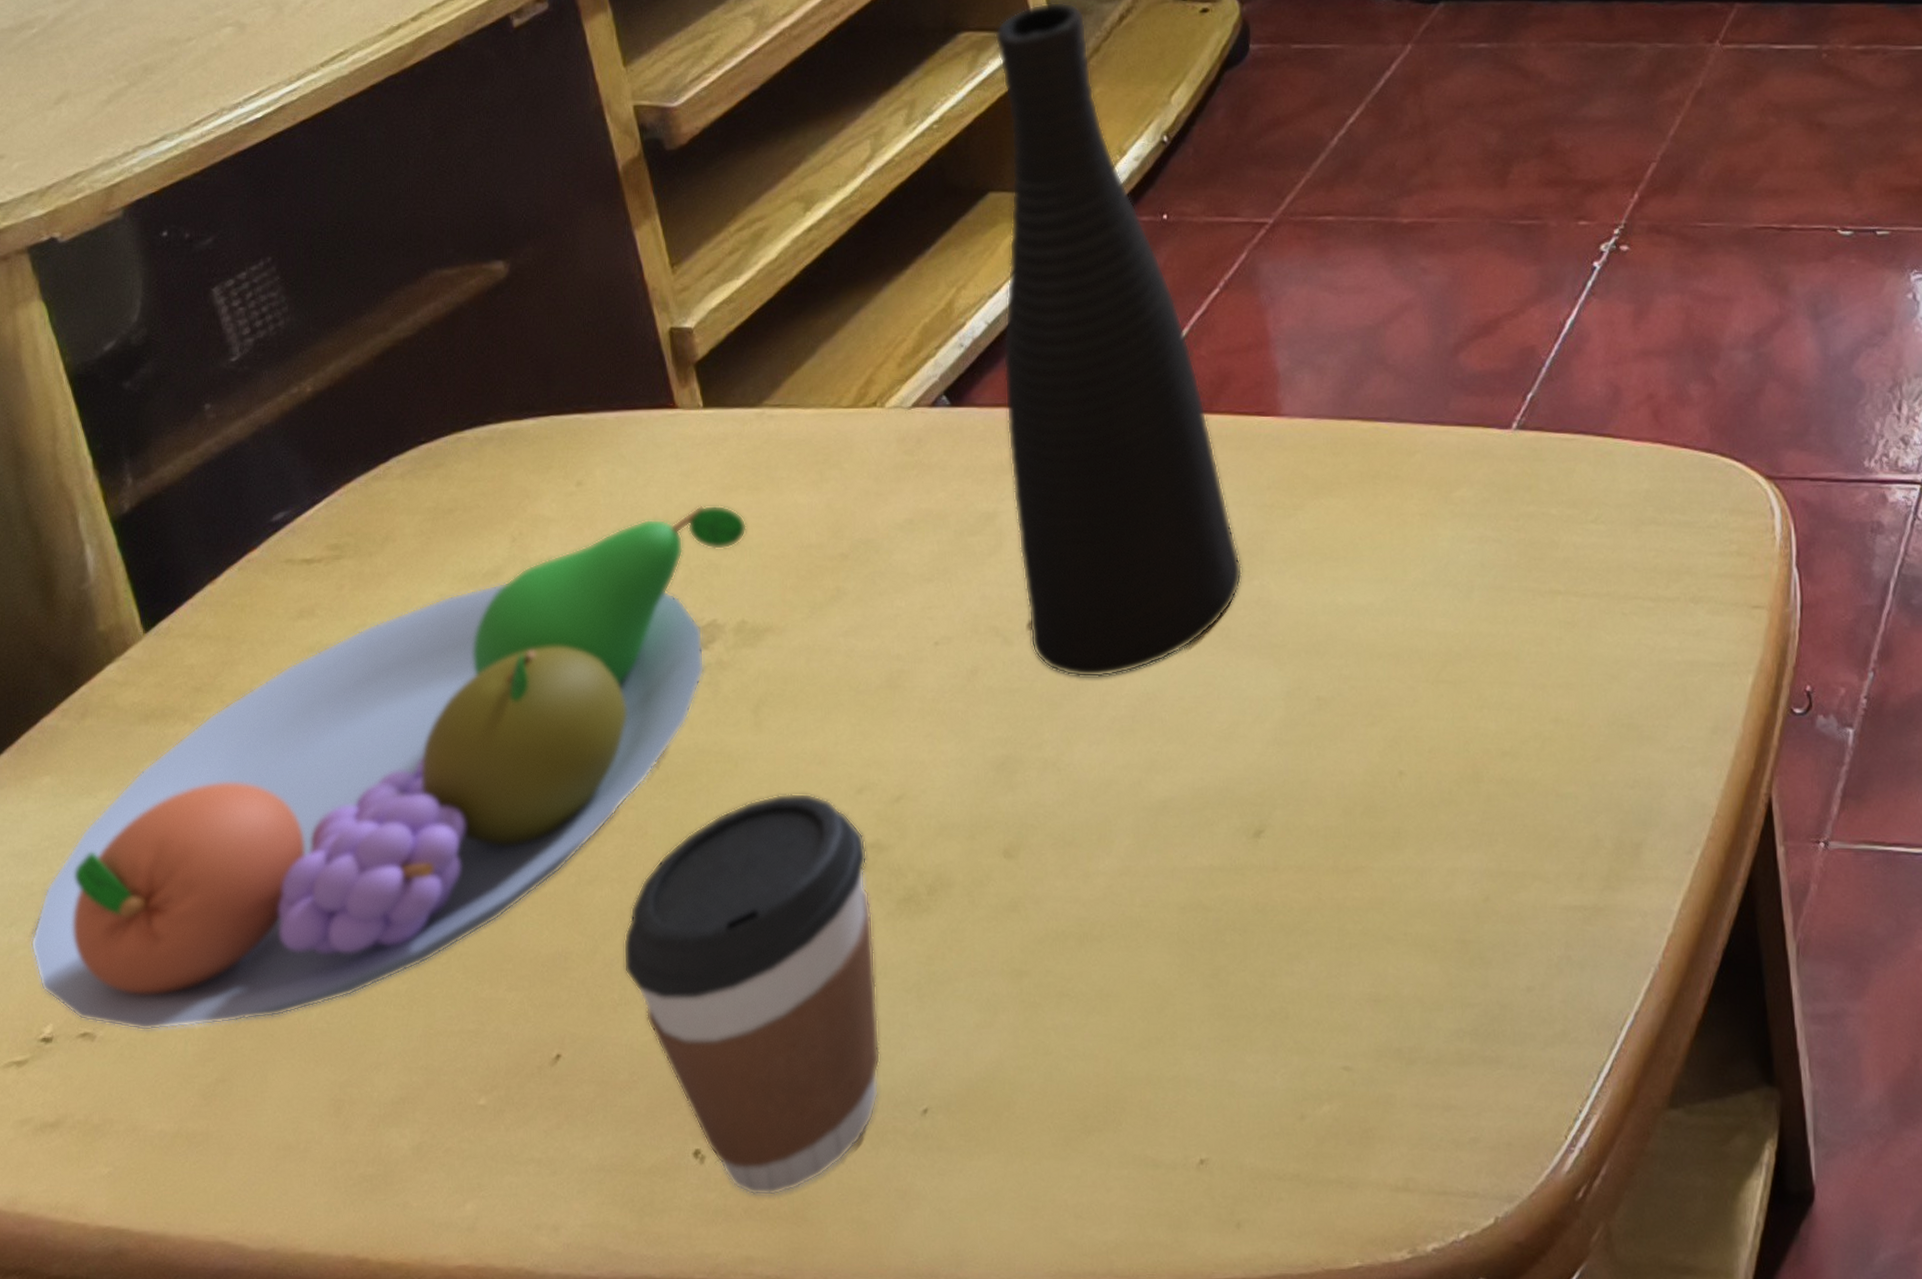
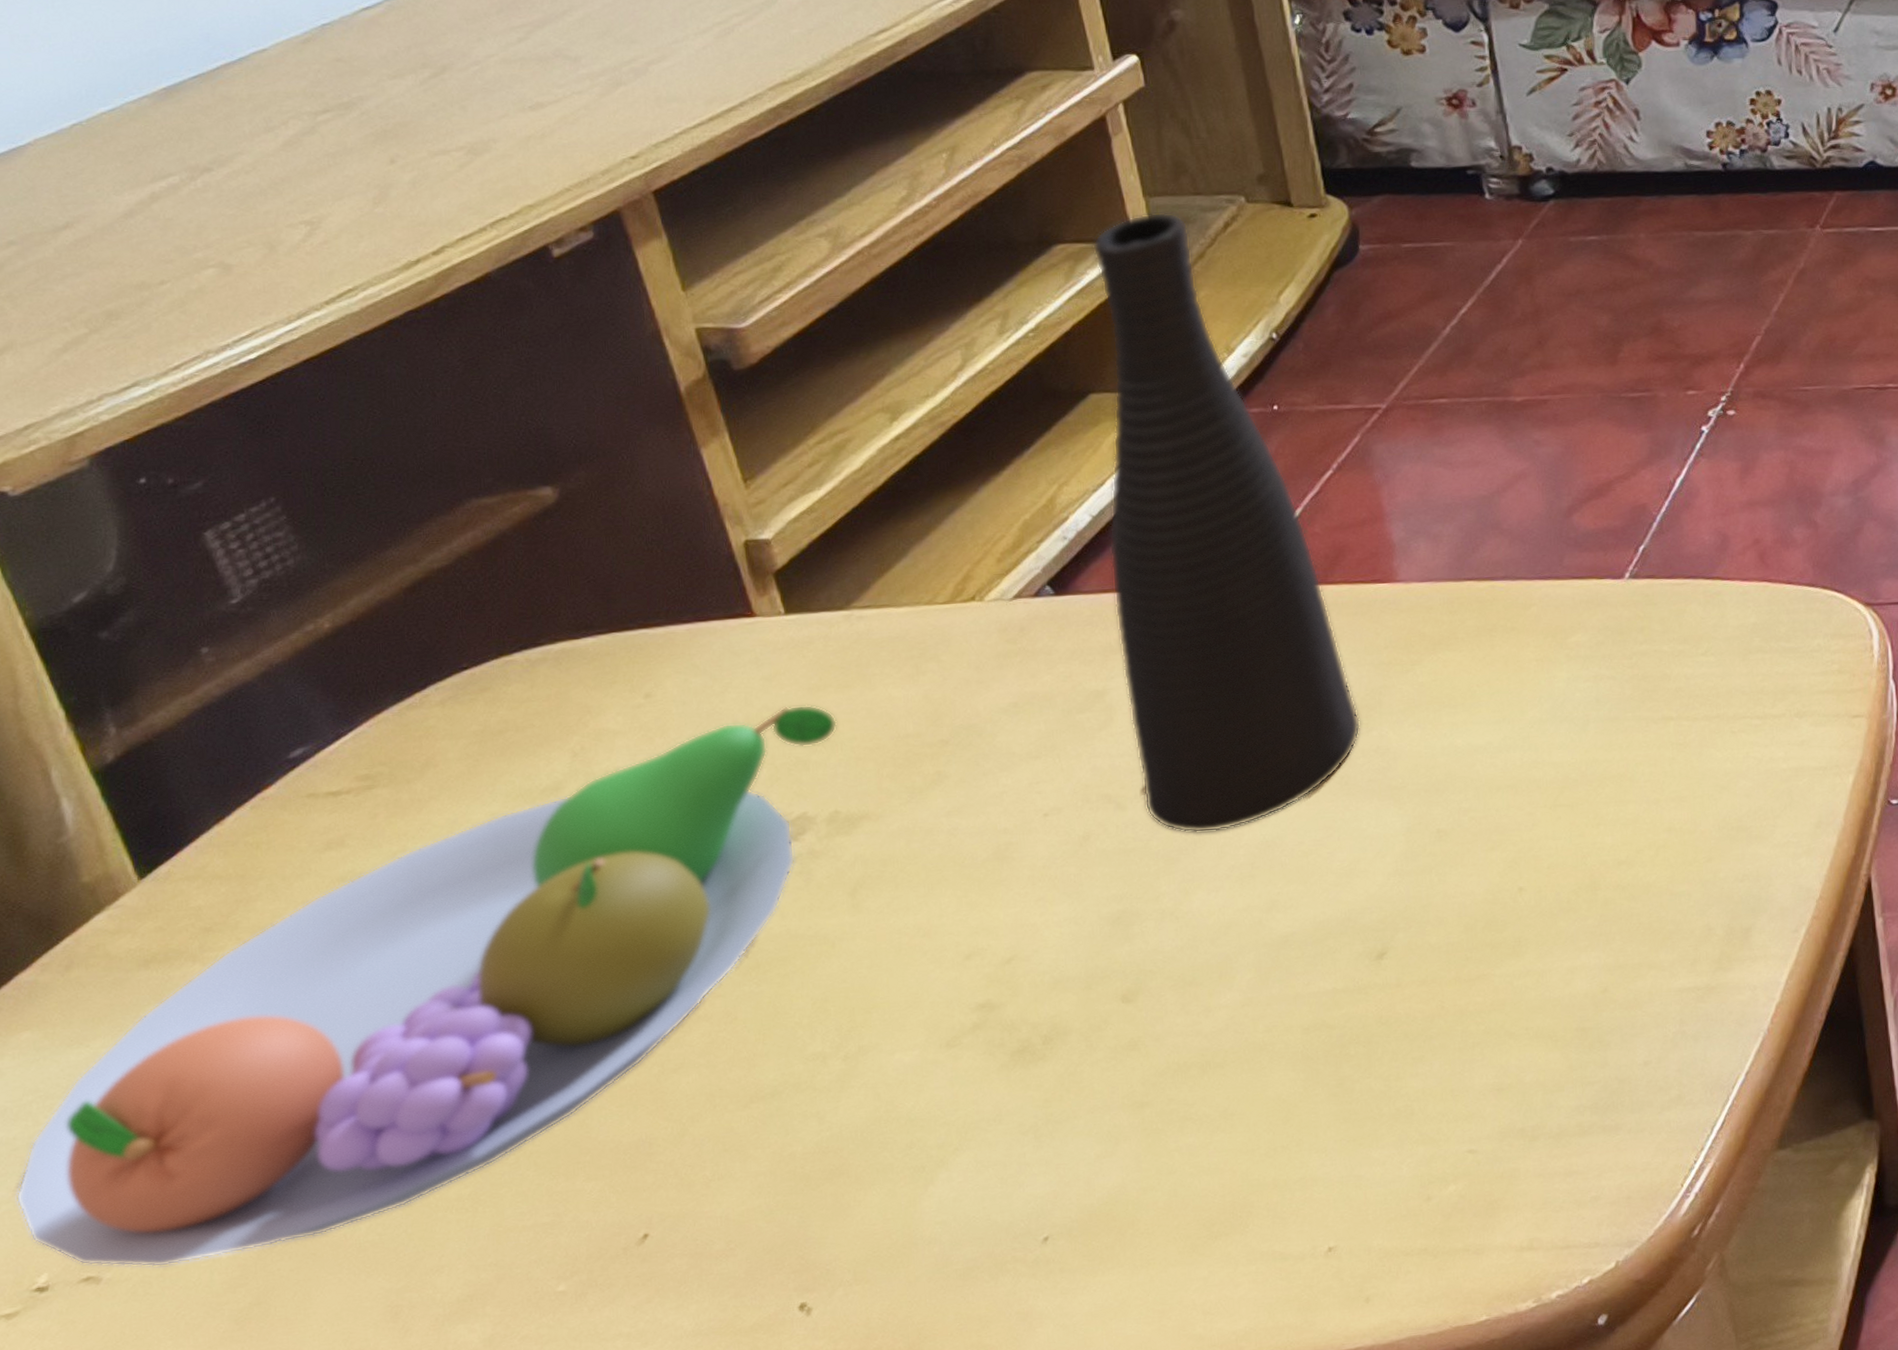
coffee cup: present [623,793,881,1196] -> none [714,964,998,1337]

